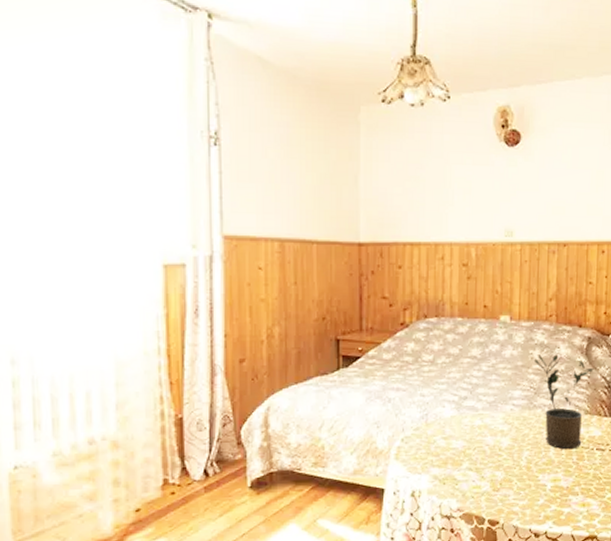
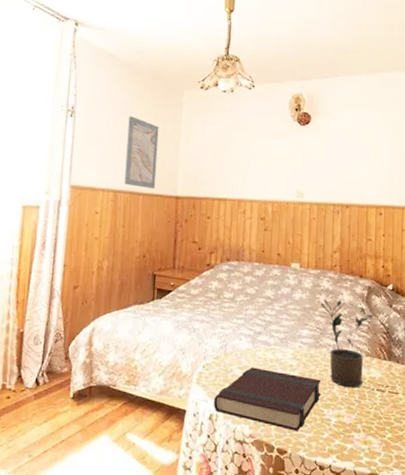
wall art: none [291,142,332,236] -> present [124,116,159,189]
book: none [416,436,536,500] -> present [214,367,321,431]

